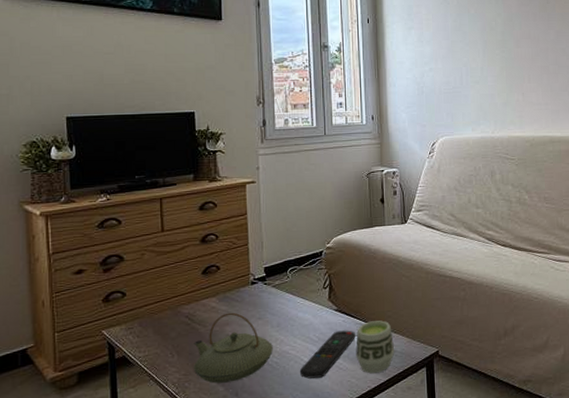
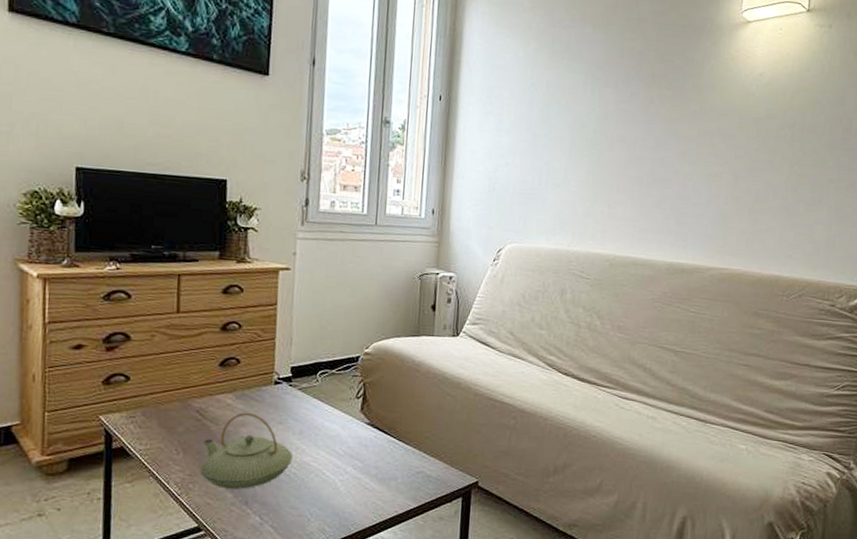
remote control: present [300,330,355,379] -> none [320,446,387,496]
cup: present [356,320,395,374] -> none [385,440,430,498]

